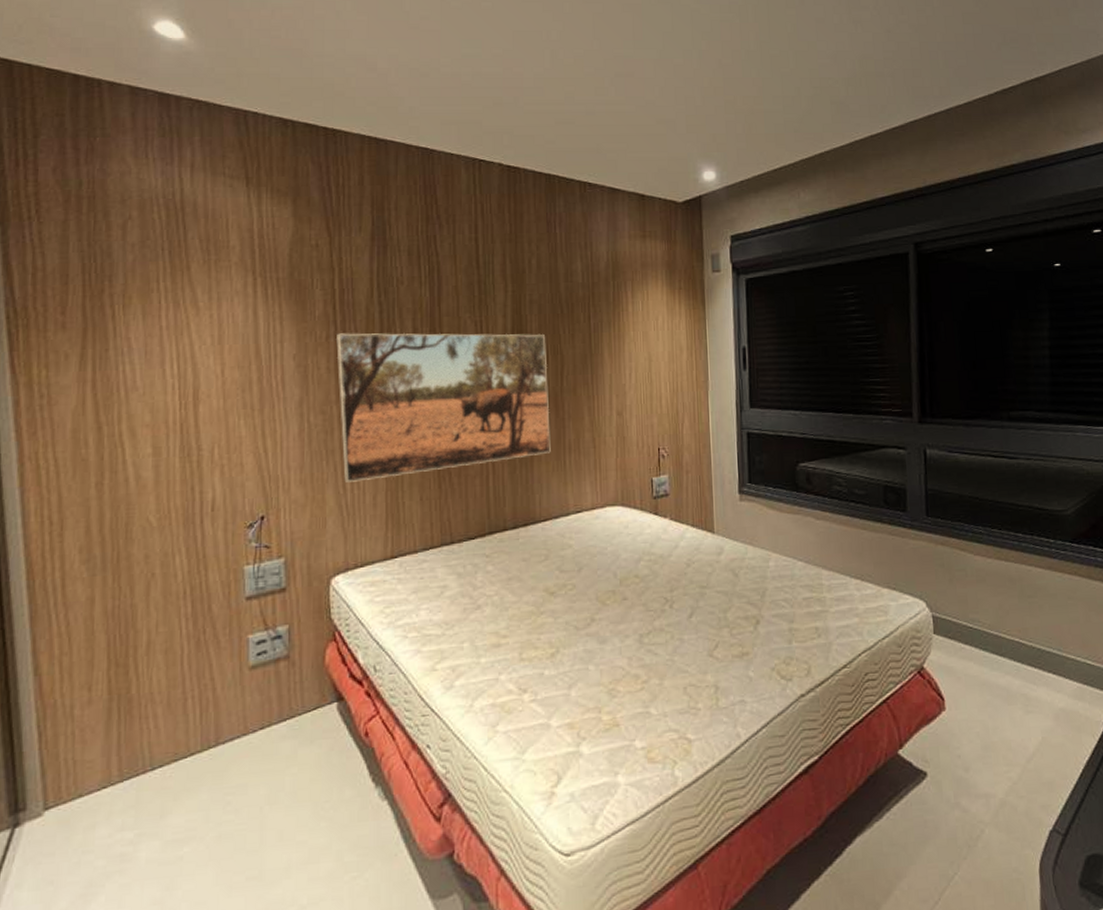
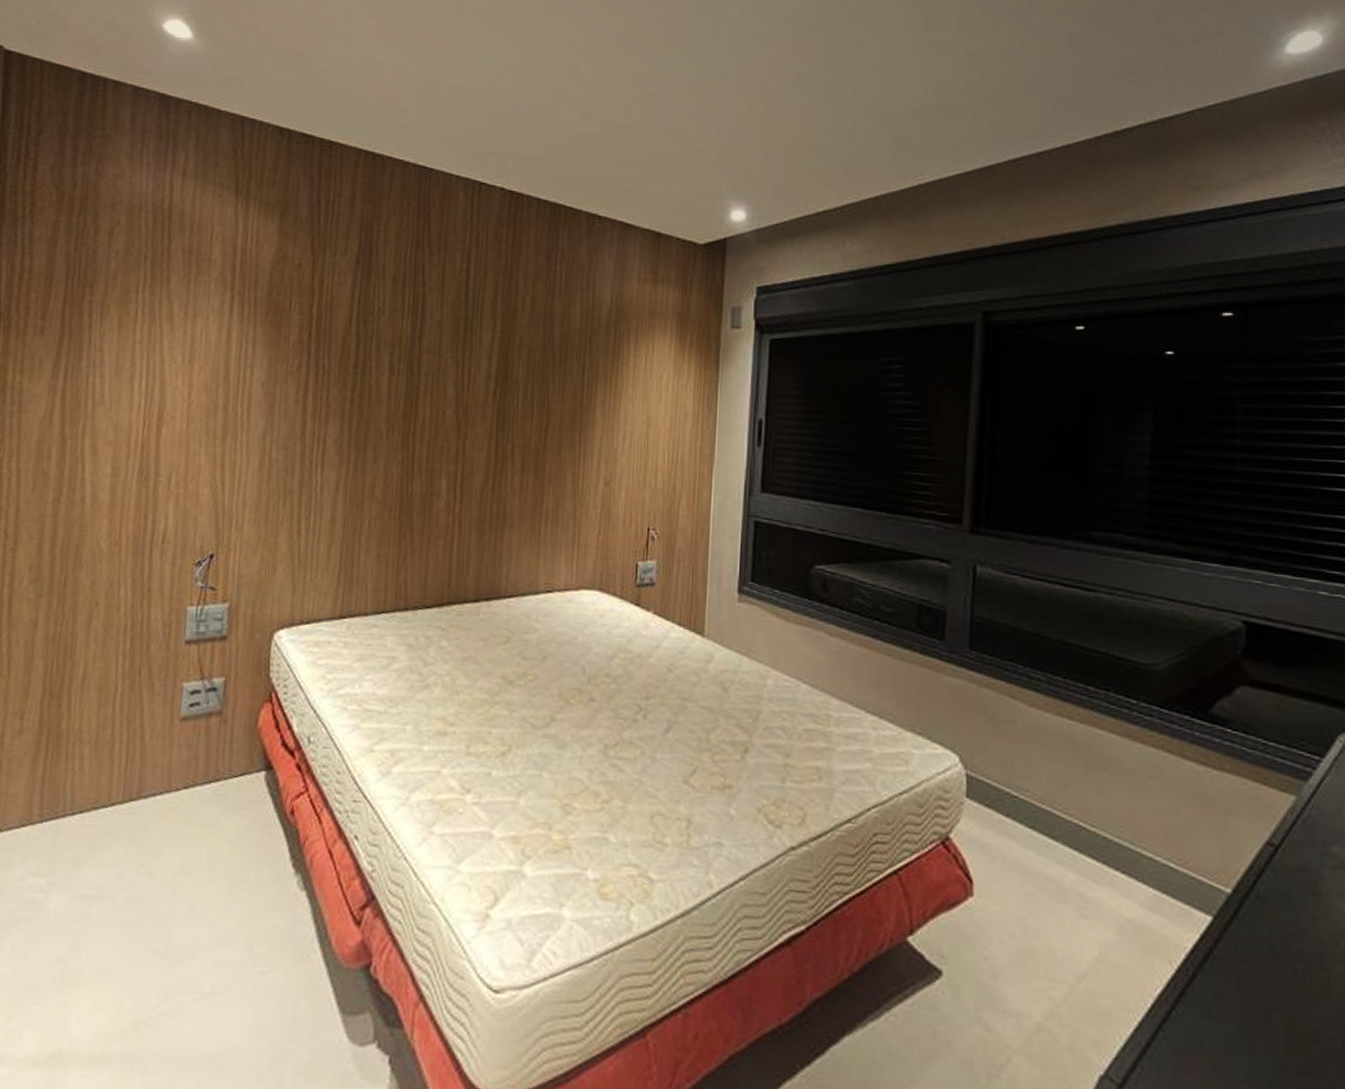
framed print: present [336,332,551,482] -> none [299,363,532,529]

